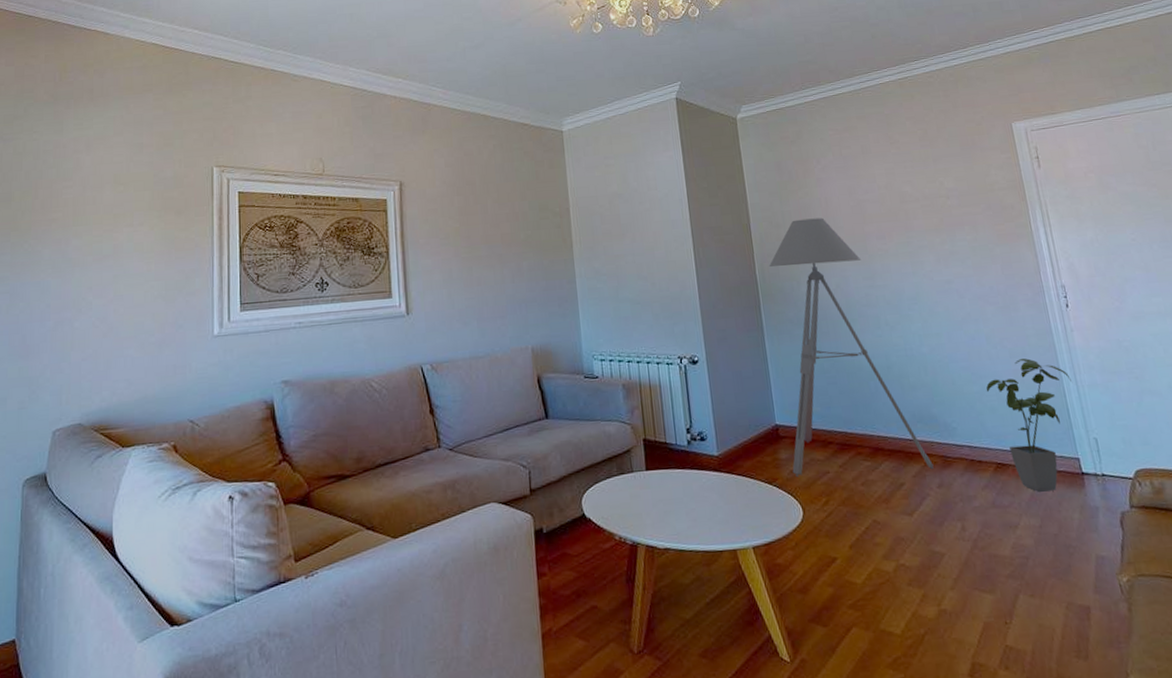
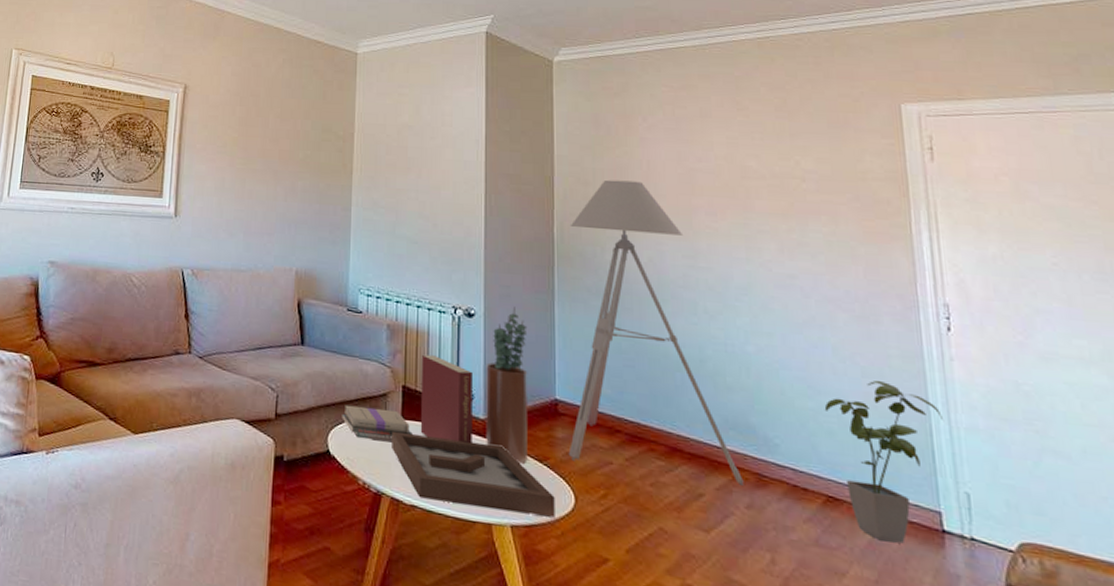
books: none [592,463,658,497] -> present [342,404,413,443]
decorative tray: none [639,477,789,540] -> present [392,431,555,518]
book: none [657,405,711,483] -> present [420,354,472,443]
vase: none [713,347,760,490] -> present [486,306,529,465]

